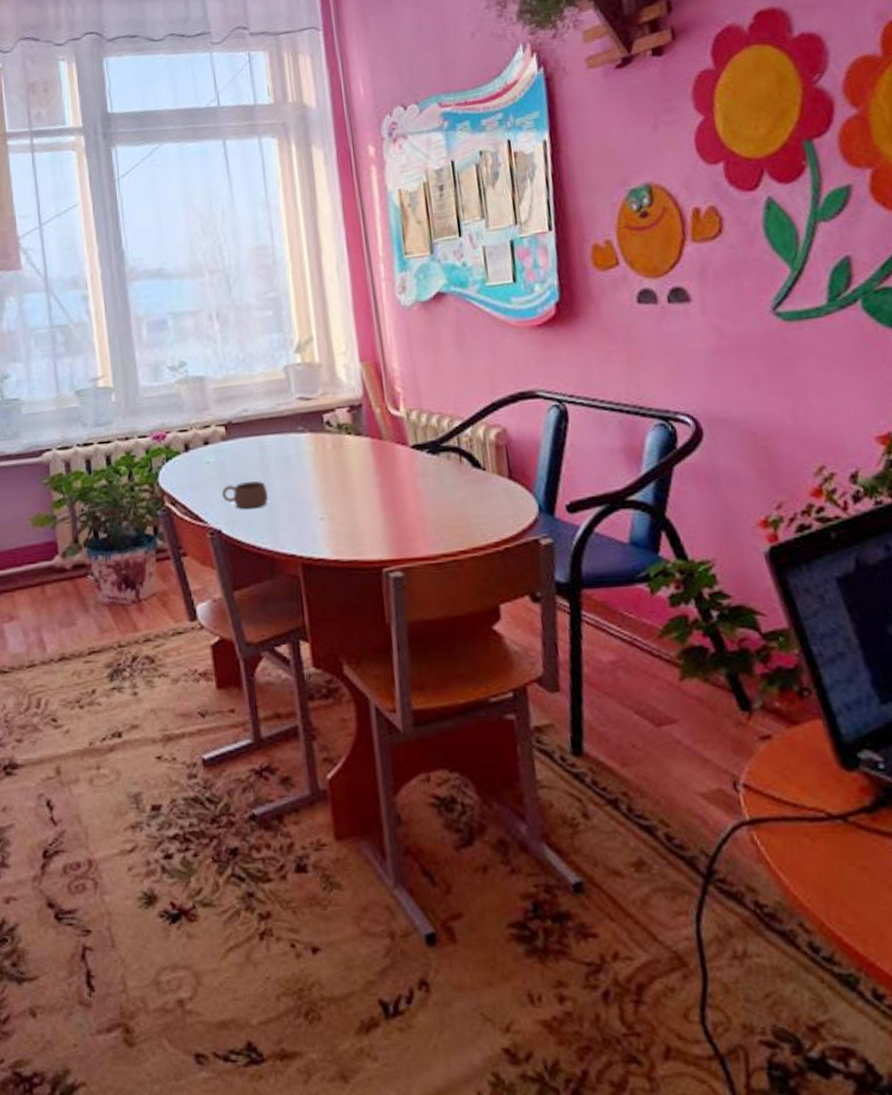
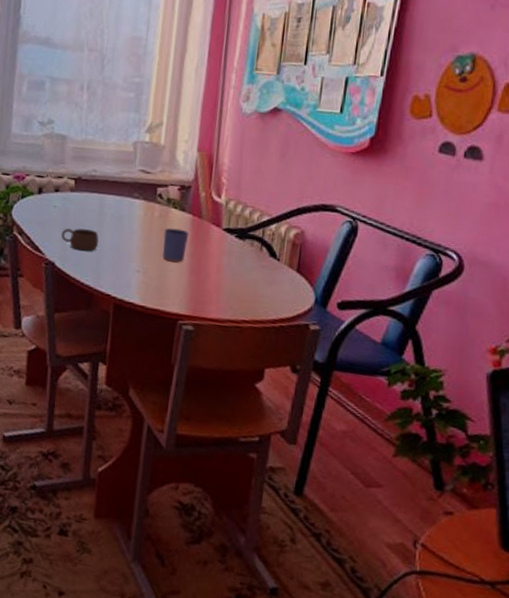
mug: none [342,457,373,499] -> present [162,228,189,262]

